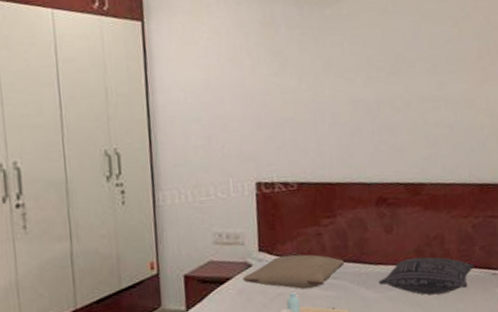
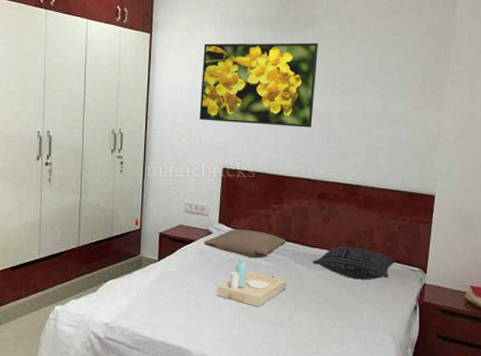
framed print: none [214,17,359,126] -> present [199,42,318,128]

